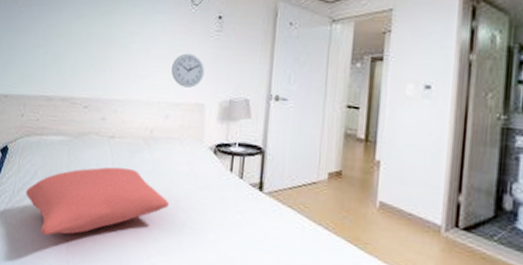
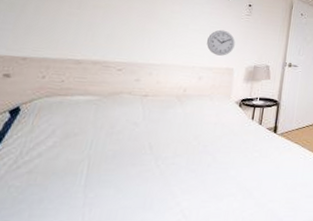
cushion: present [25,167,170,236] -> none [37,121,198,193]

